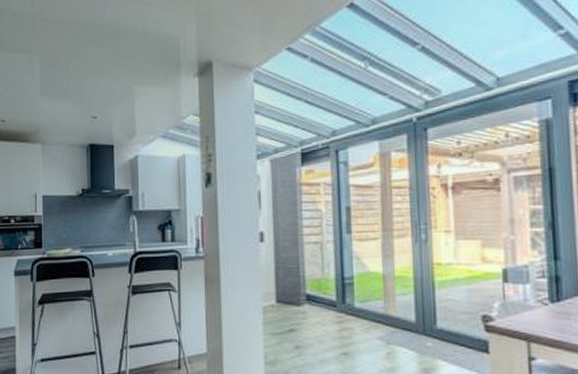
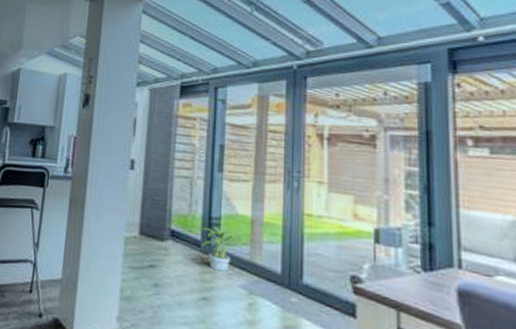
potted plant: none [333,286,378,327] -> present [199,226,244,272]

